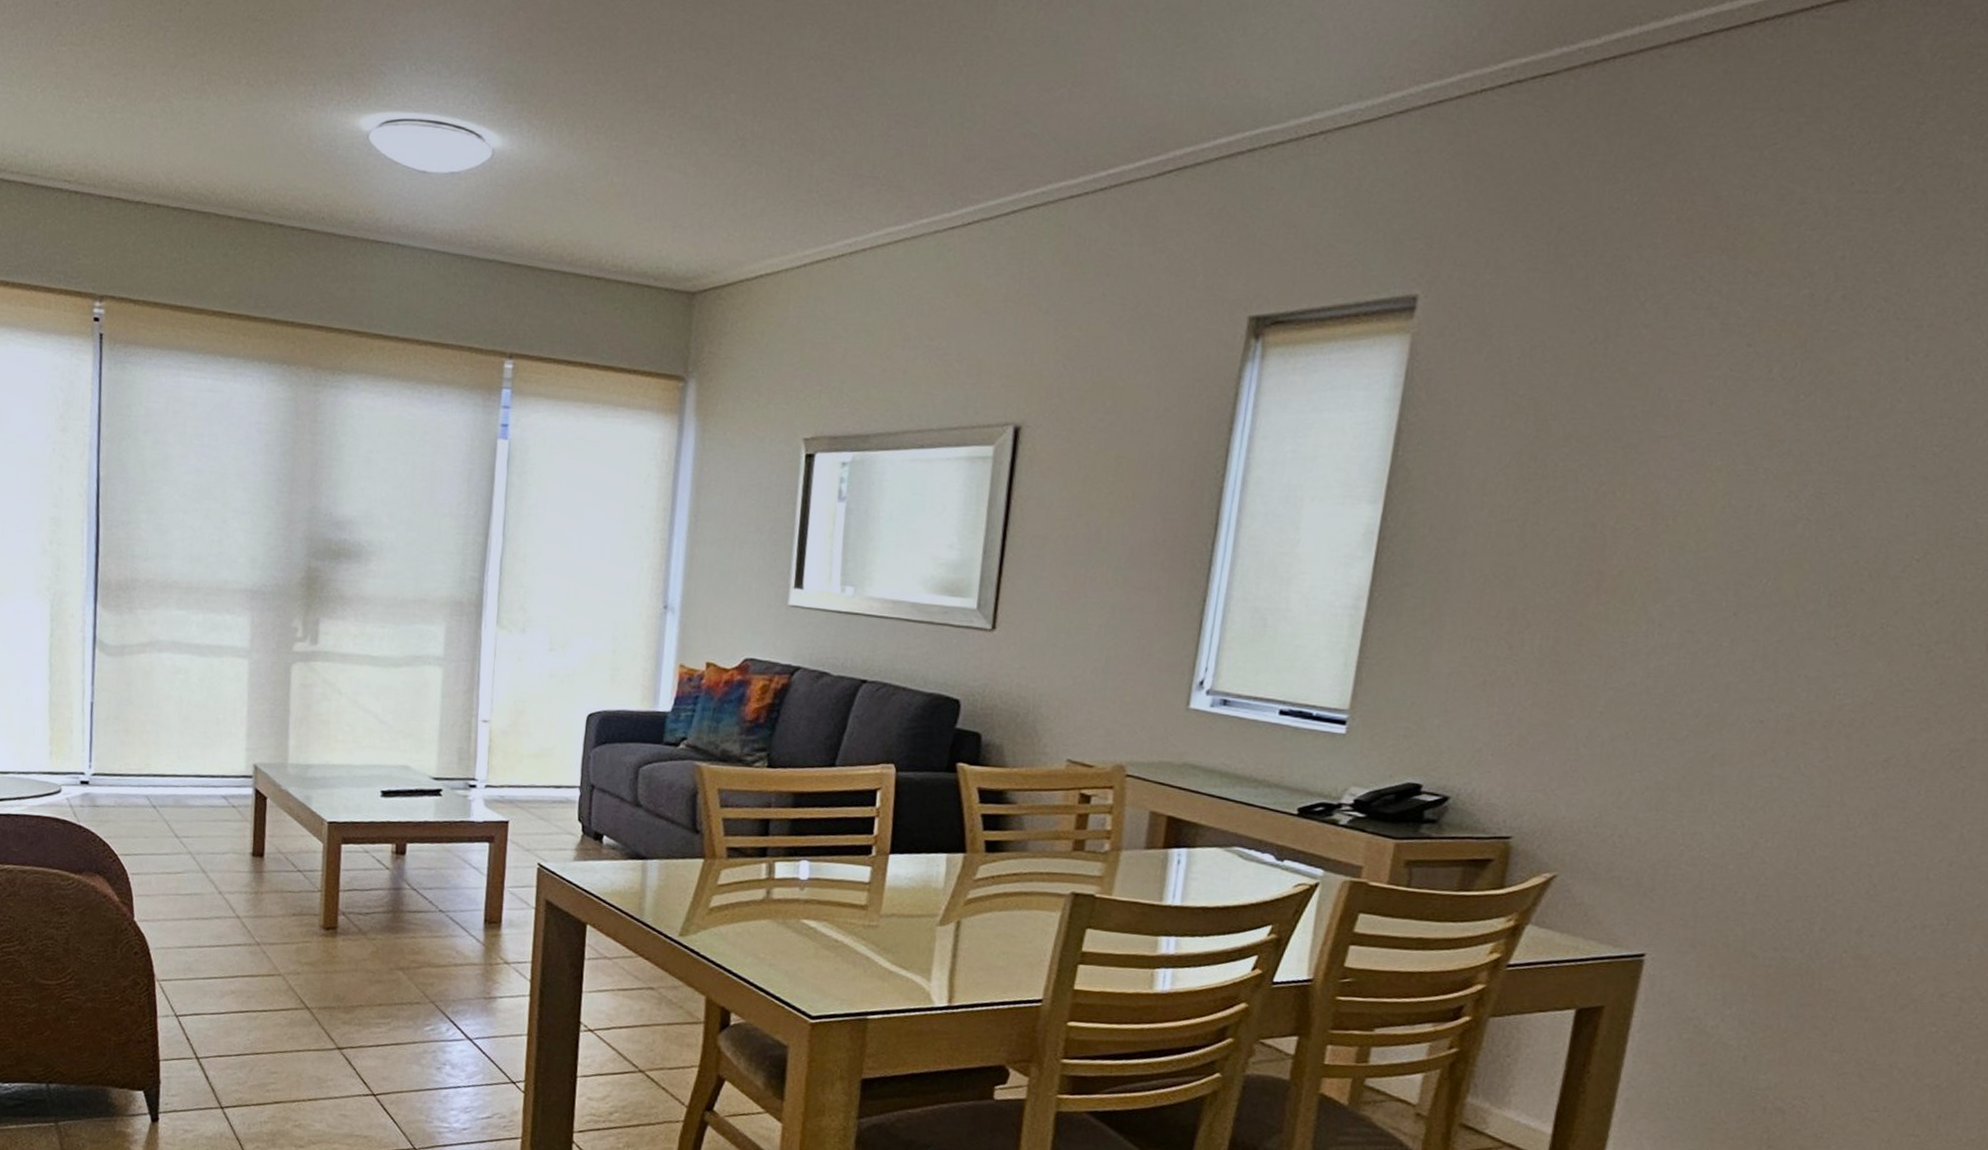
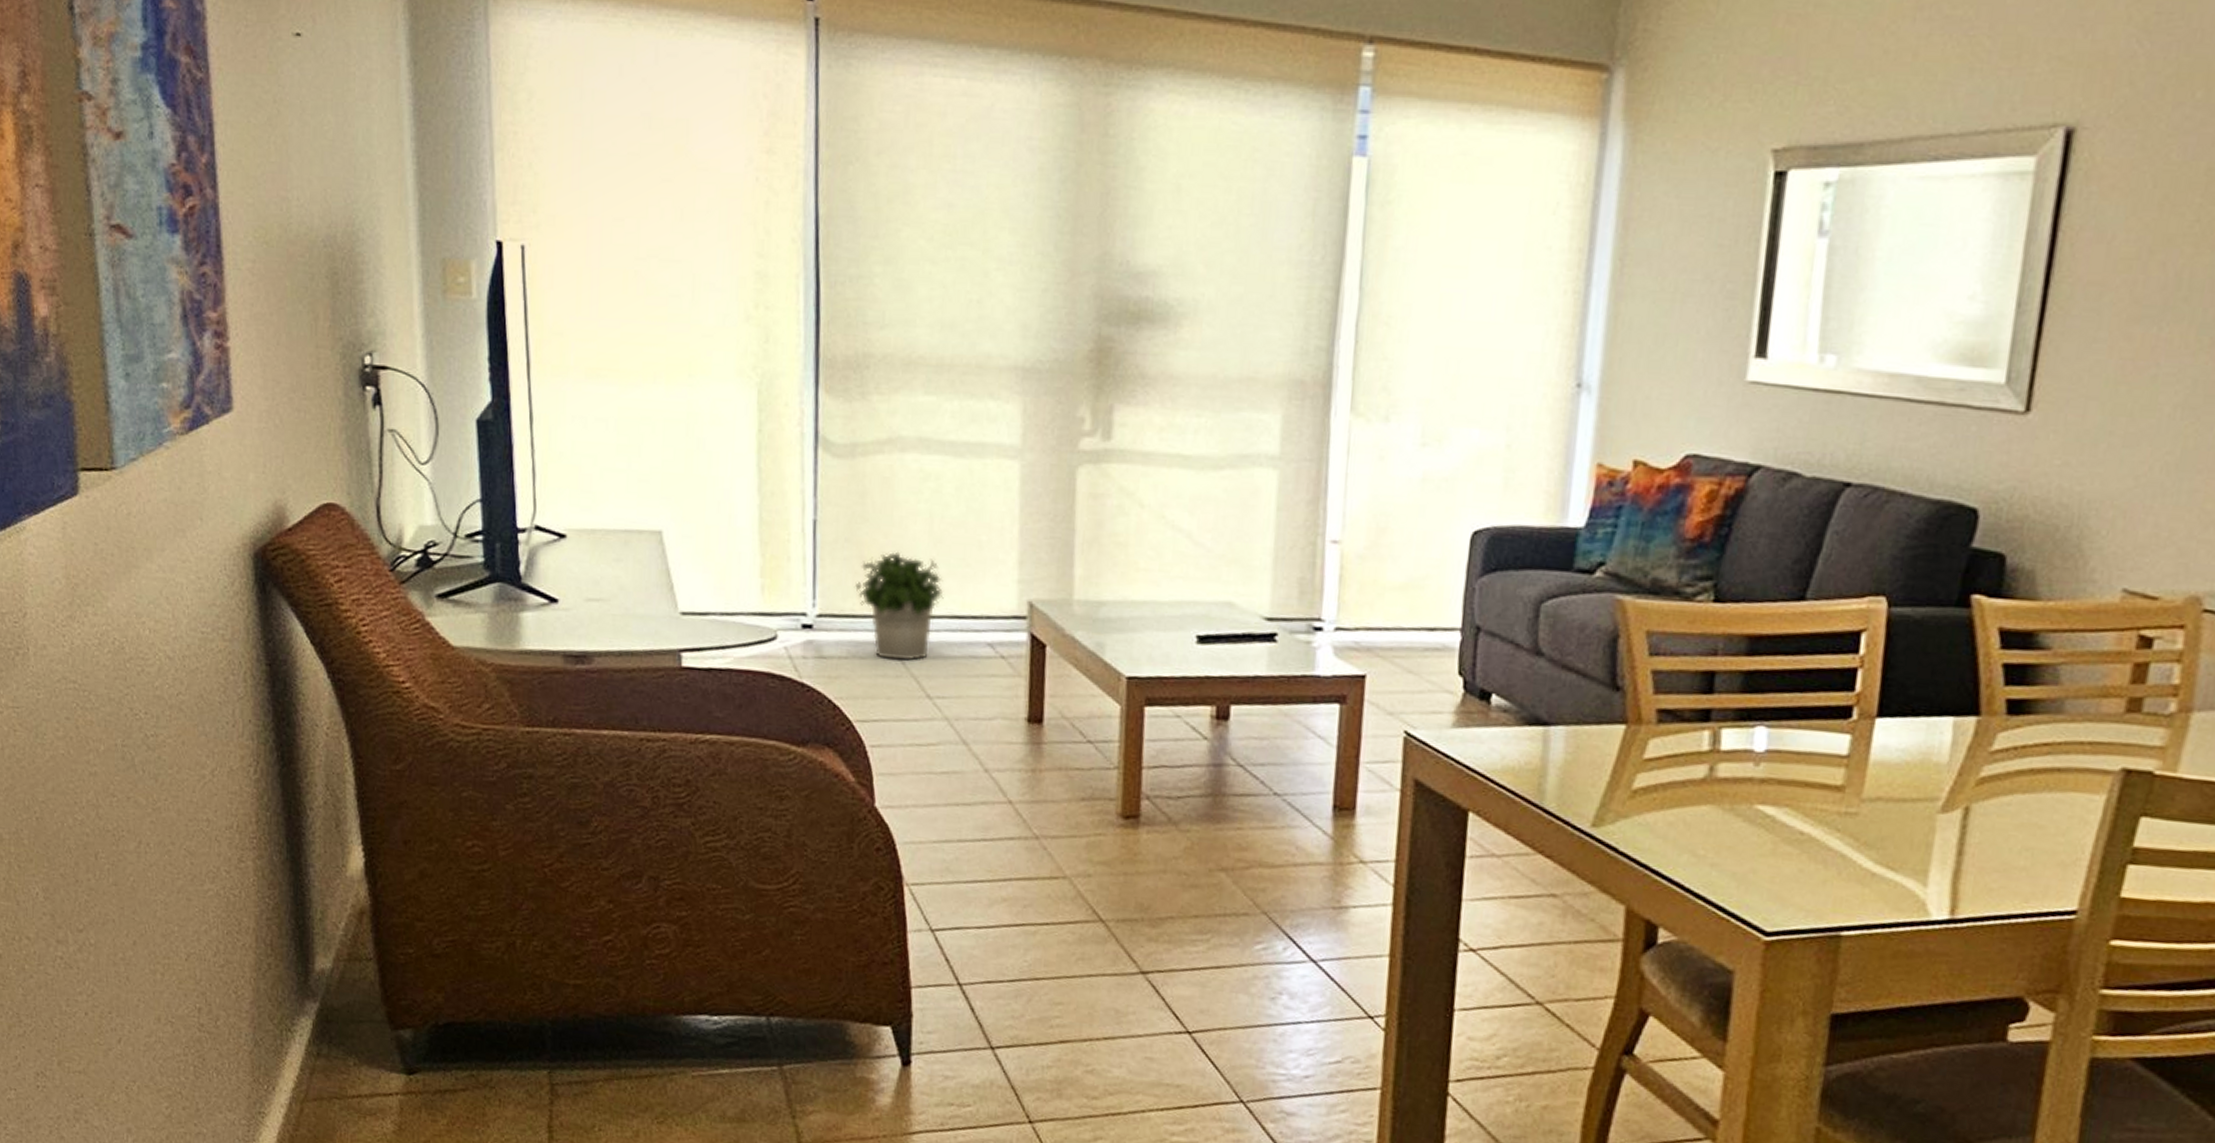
potted plant: none [122,726,189,809] -> present [855,551,944,661]

